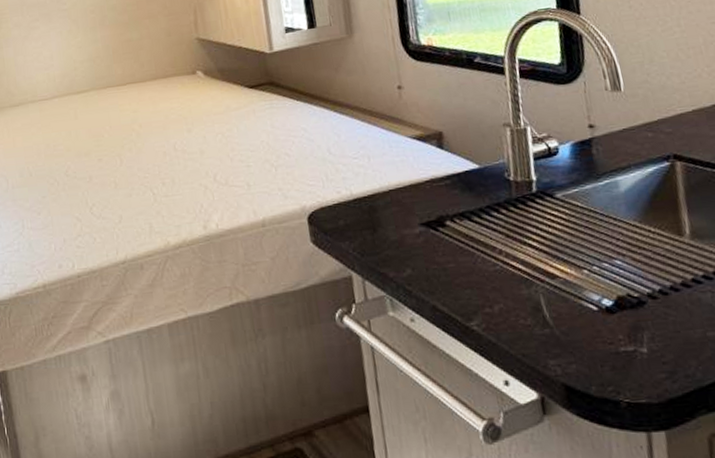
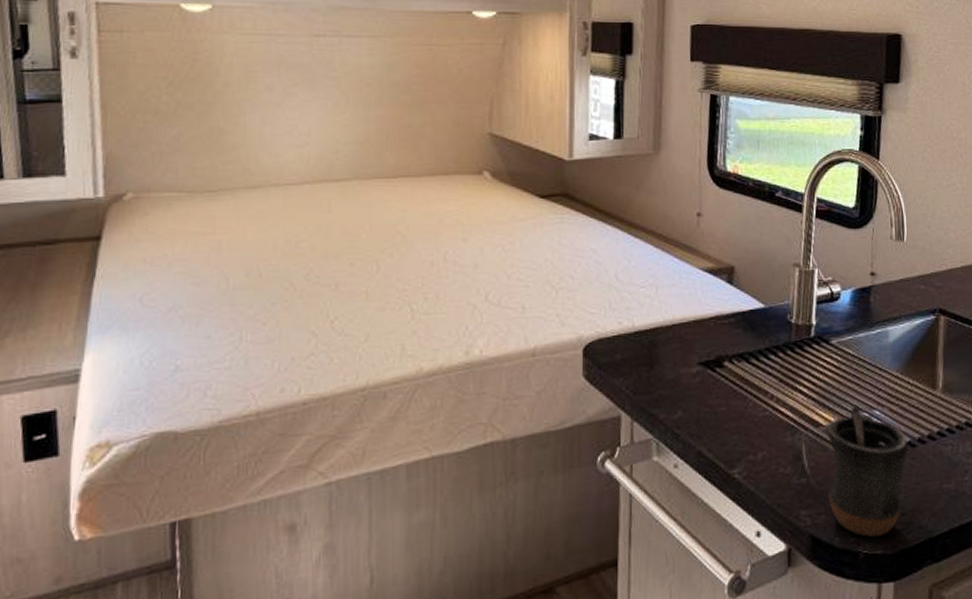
mug: none [562,255,662,386] -> present [825,404,908,537]

